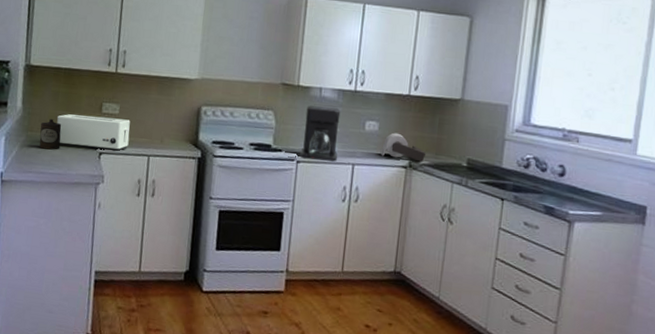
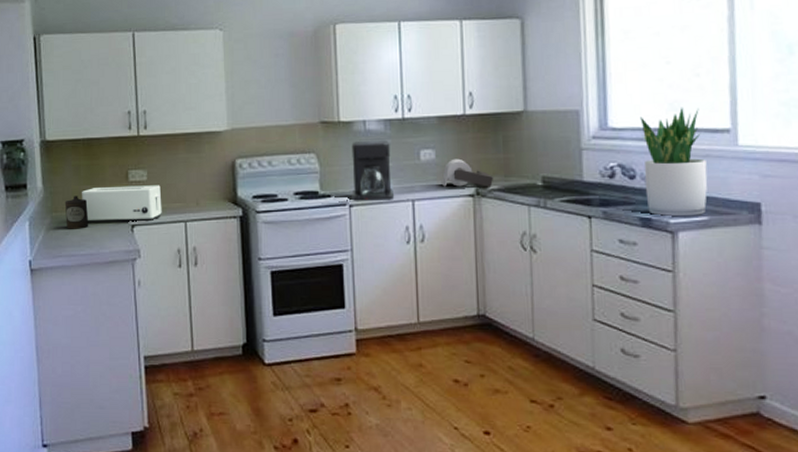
planter: none [552,115,609,211] -> present [640,107,708,217]

